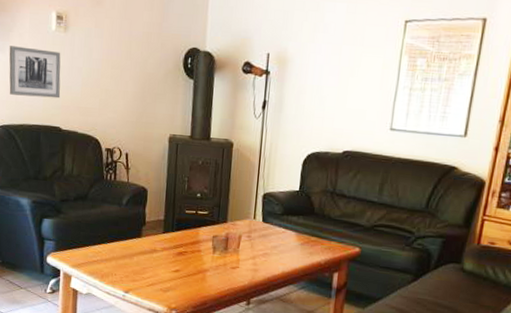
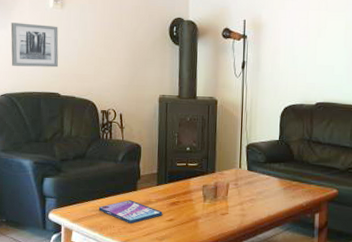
video game case: none [100,247,168,272] -> present [98,200,163,224]

